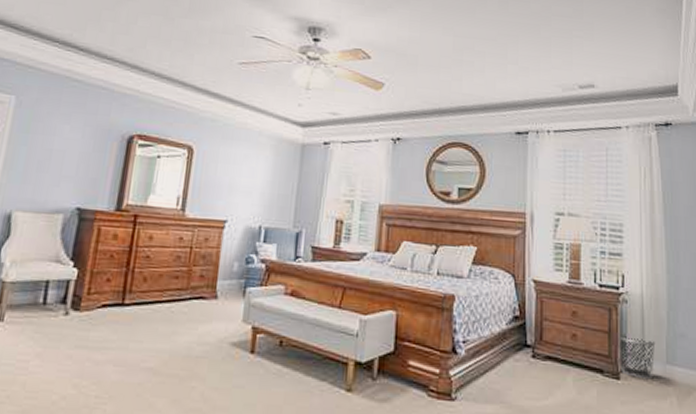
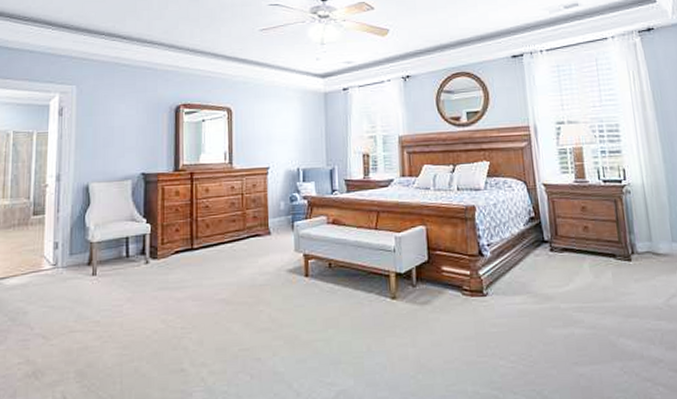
waste bin: present [618,334,656,380] -> none [625,221,662,258]

